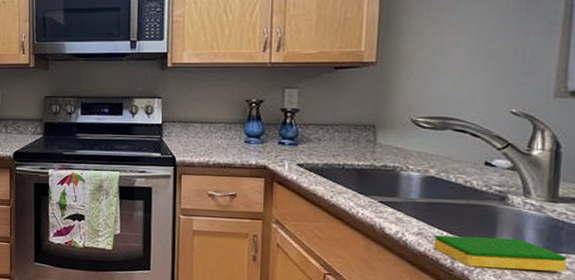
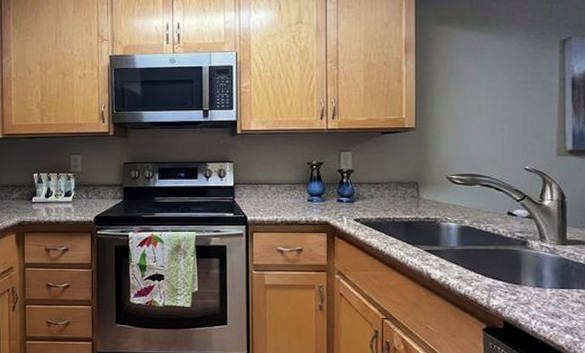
dish sponge: present [433,235,568,272] -> none [472,277,578,305]

